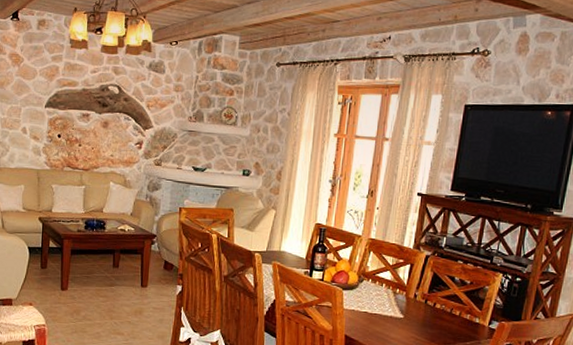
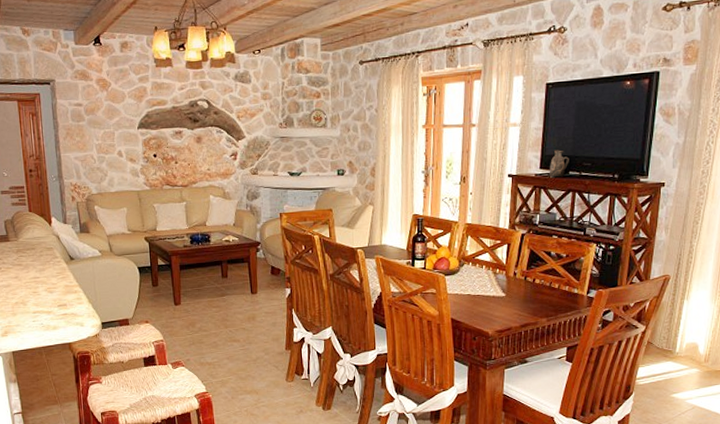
decorative vase: none [460,173,482,202] -> present [549,150,569,179]

